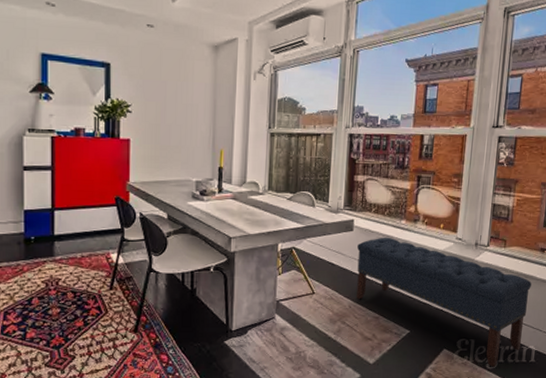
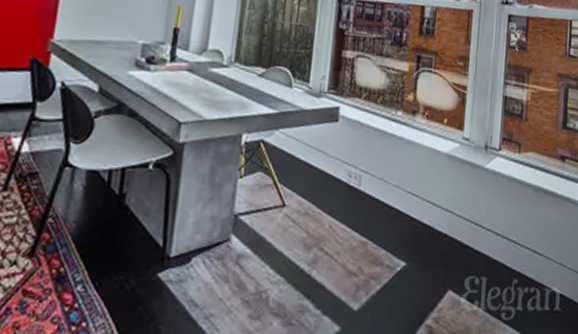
bench: present [356,237,532,367] -> none [339,132,552,317]

